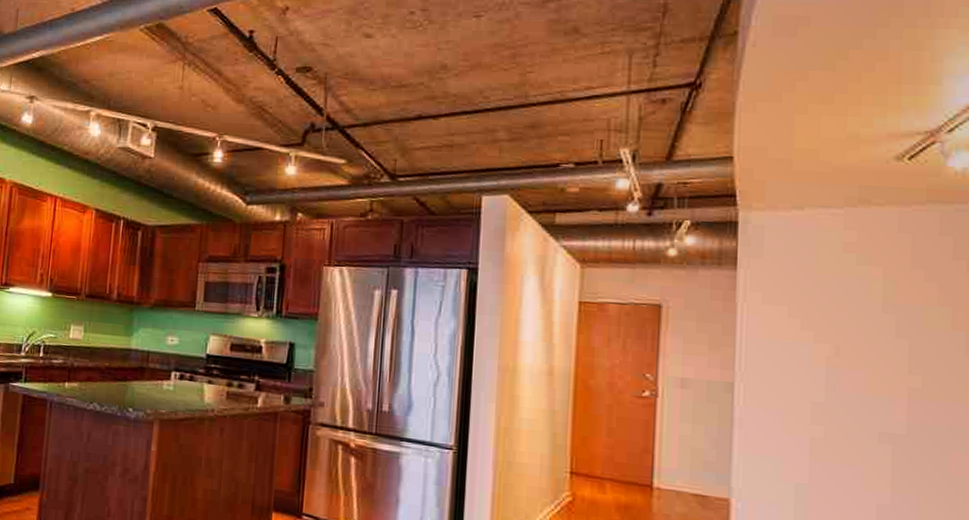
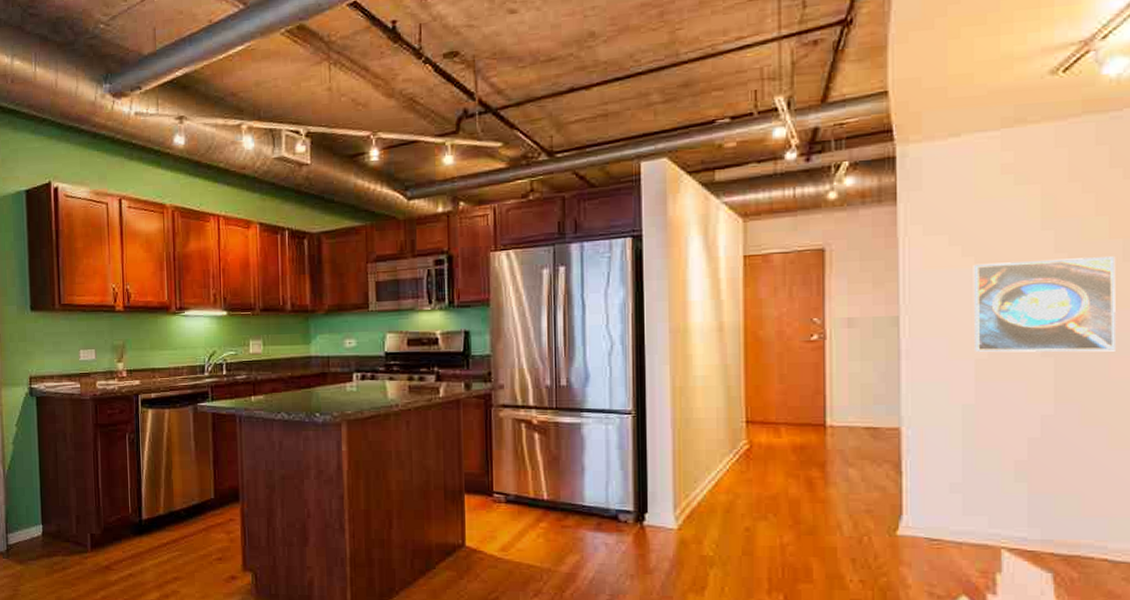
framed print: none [810,339,958,447] -> present [973,257,1116,353]

